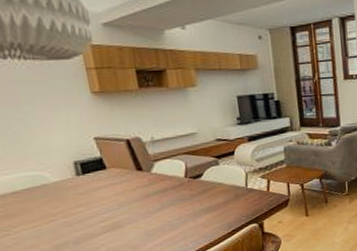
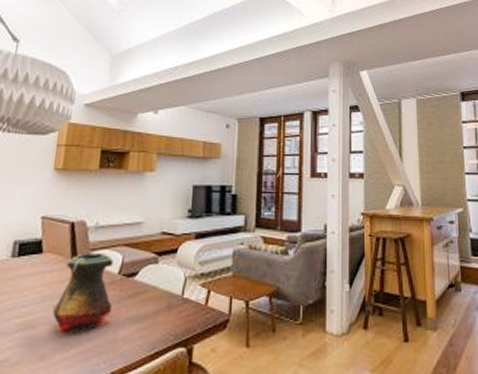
vase: none [132,162,187,228] -> present [52,253,114,334]

